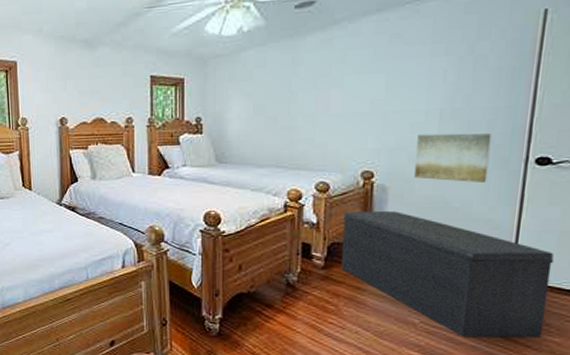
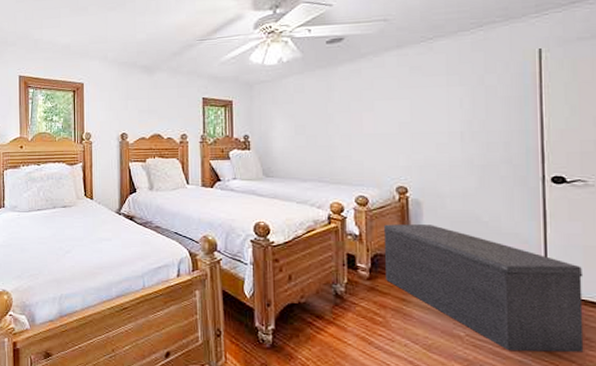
wall art: present [414,133,492,184] -> none [444,153,511,200]

